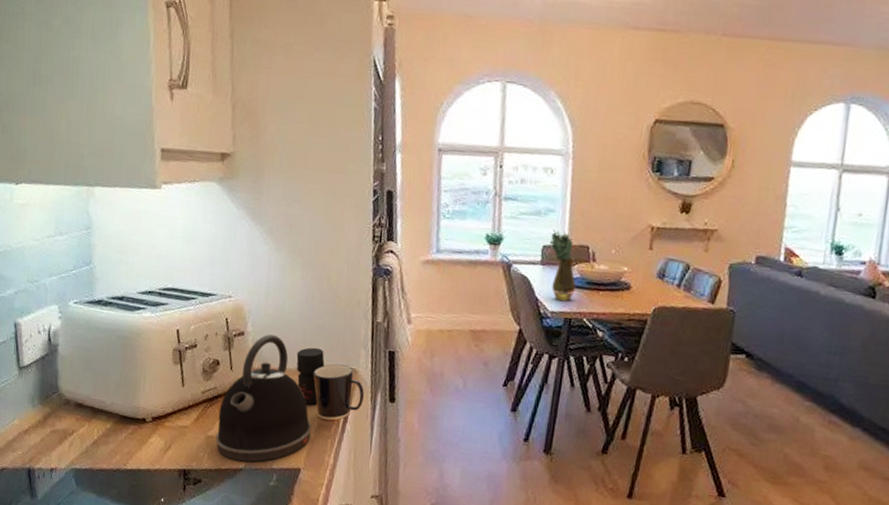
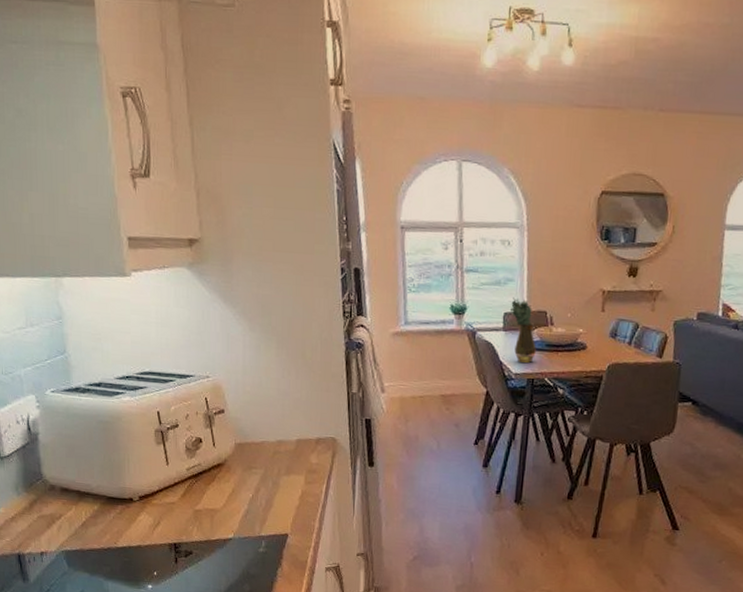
kettle: present [215,334,312,463] -> none [203,410,296,532]
jar: present [296,347,325,405] -> none [277,420,304,474]
mug: present [313,364,365,421] -> none [294,434,345,488]

